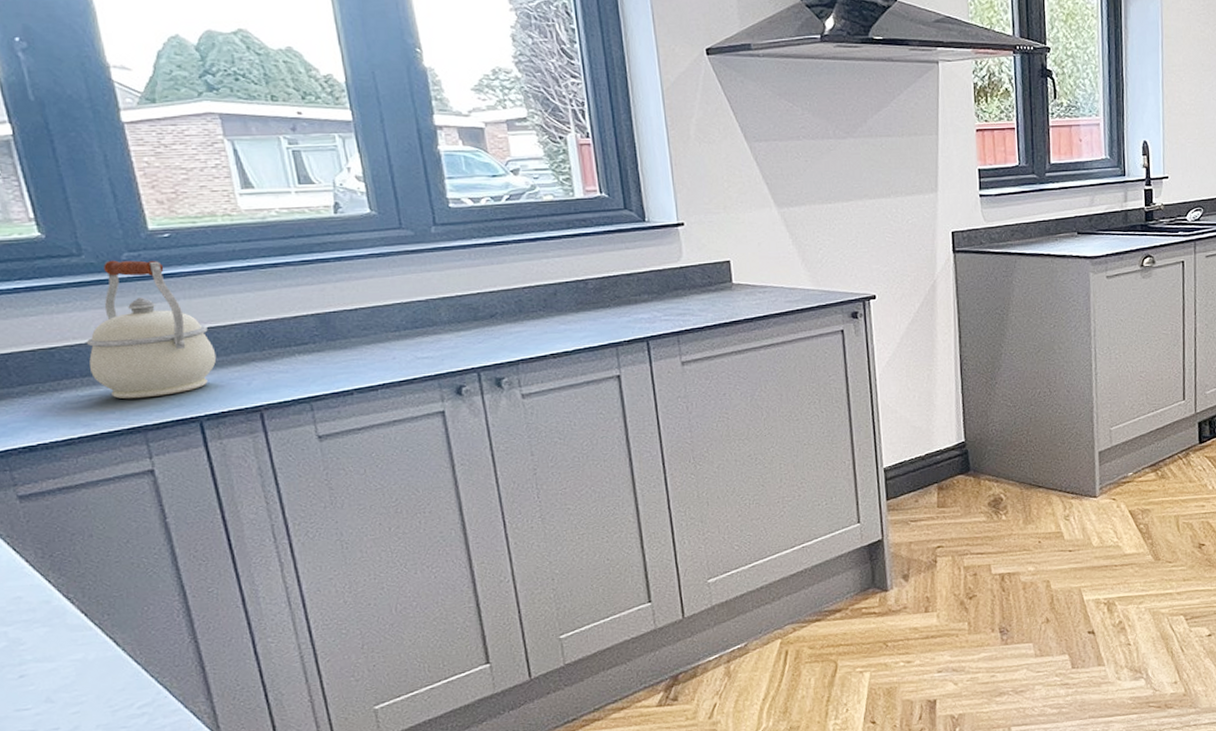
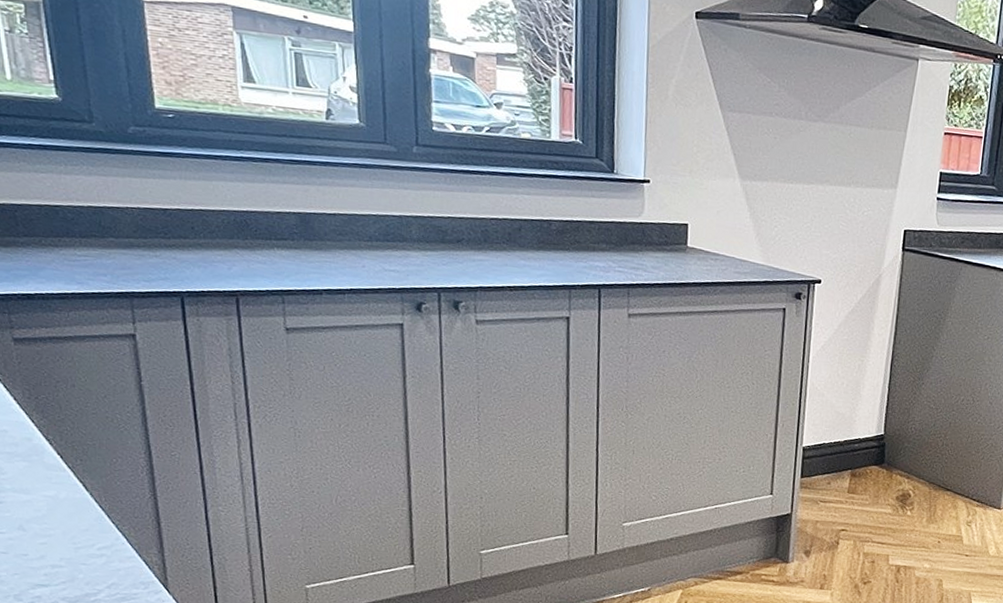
kettle: present [86,260,217,399] -> none [88,131,203,267]

